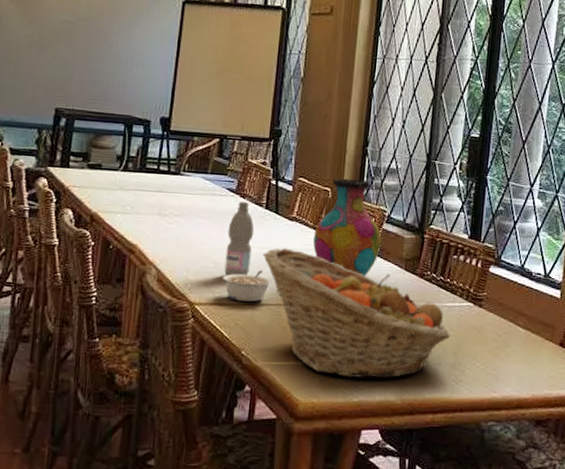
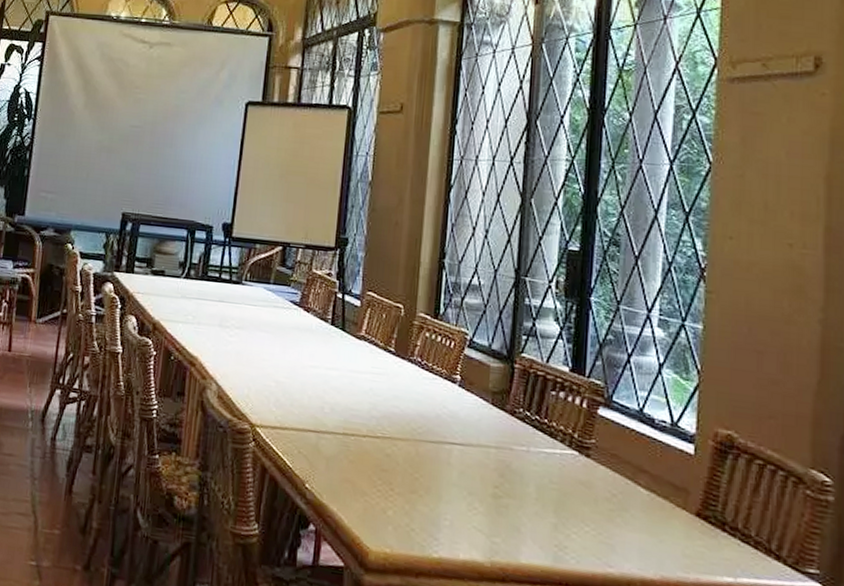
legume: present [222,270,272,302] -> none [285,393,339,429]
water bottle: present [224,201,255,276] -> none [287,315,319,398]
fruit basket: present [263,247,450,379] -> none [328,369,550,535]
vase: present [313,178,382,276] -> none [383,294,463,409]

